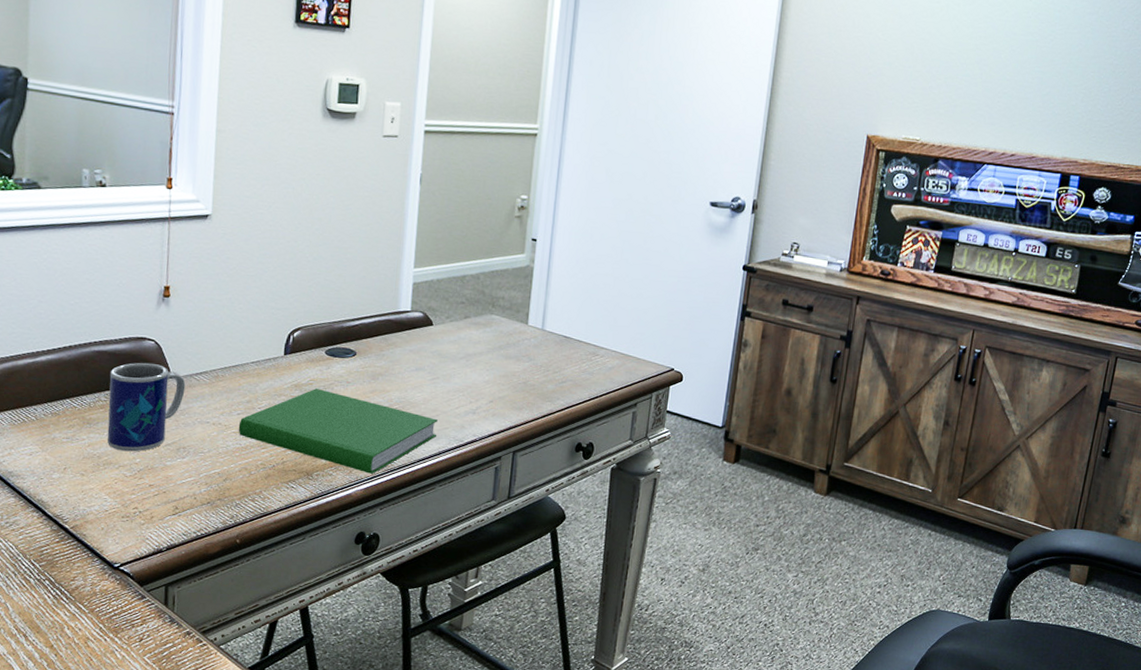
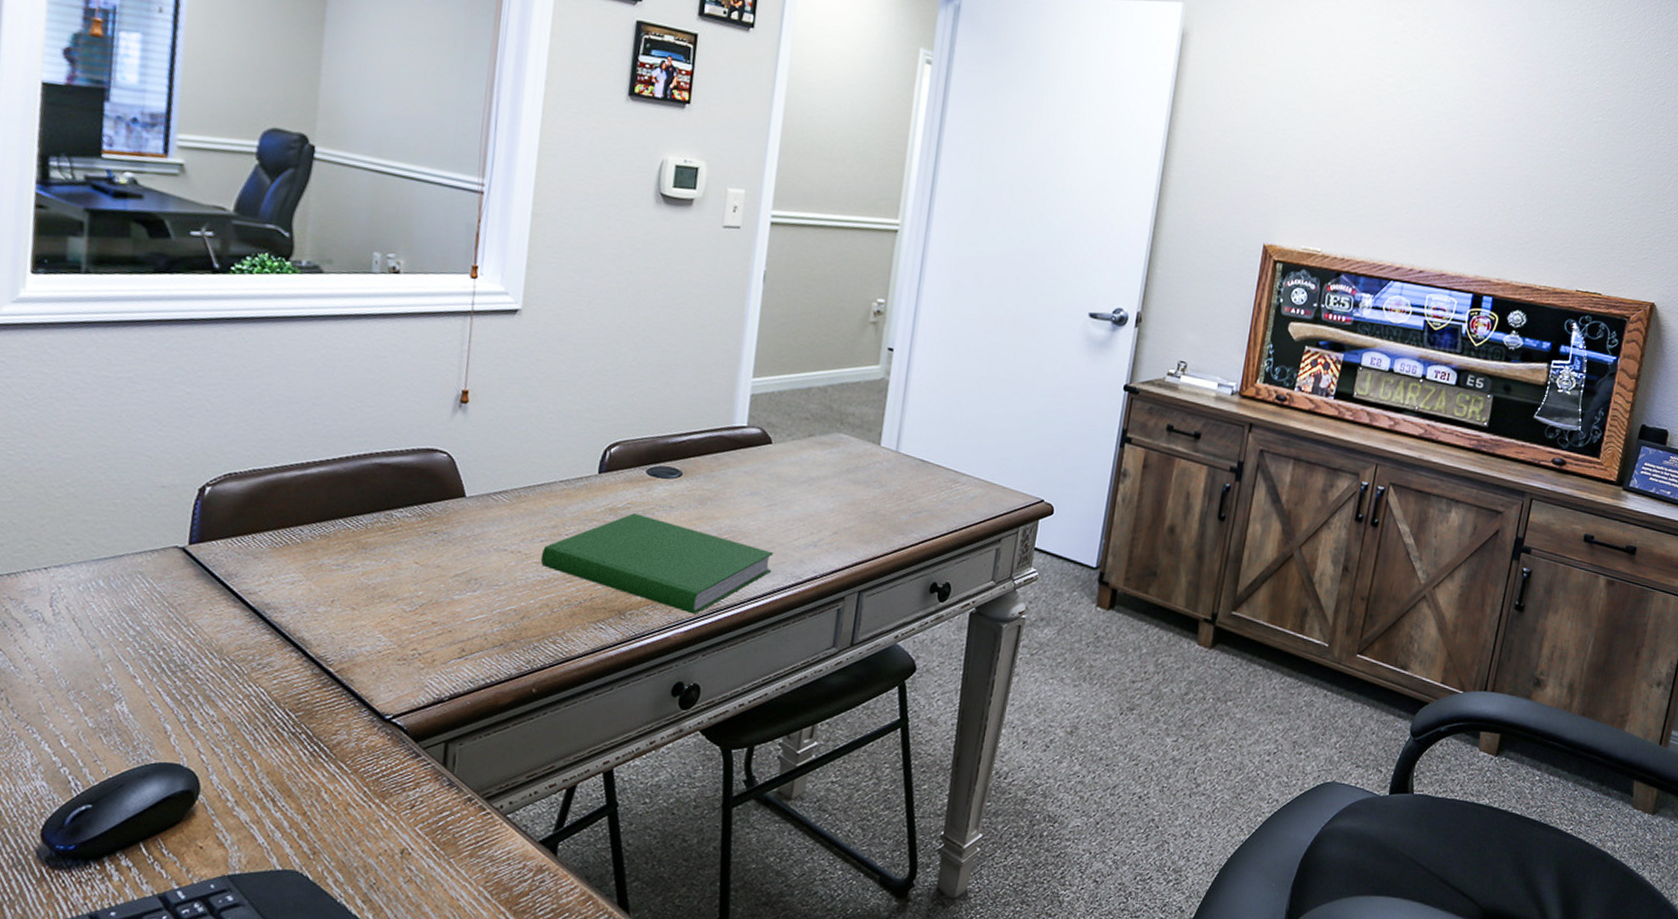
mug: present [107,362,186,452] -> none [384,478,482,583]

